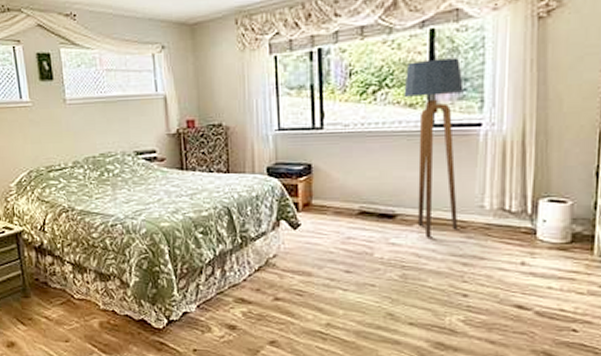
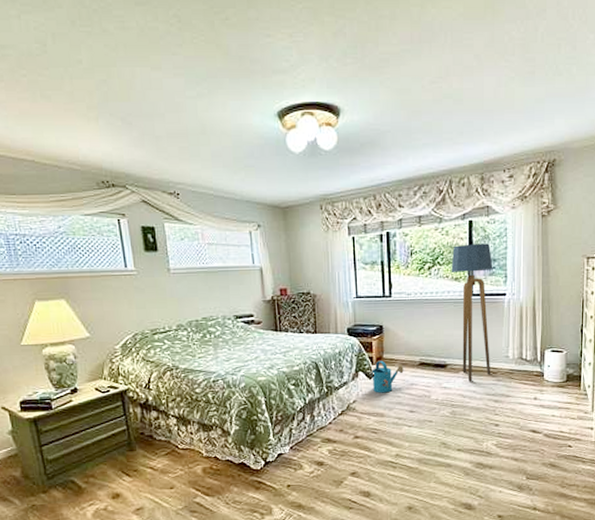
watering can: none [297,207,338,247] -> present [372,360,404,393]

